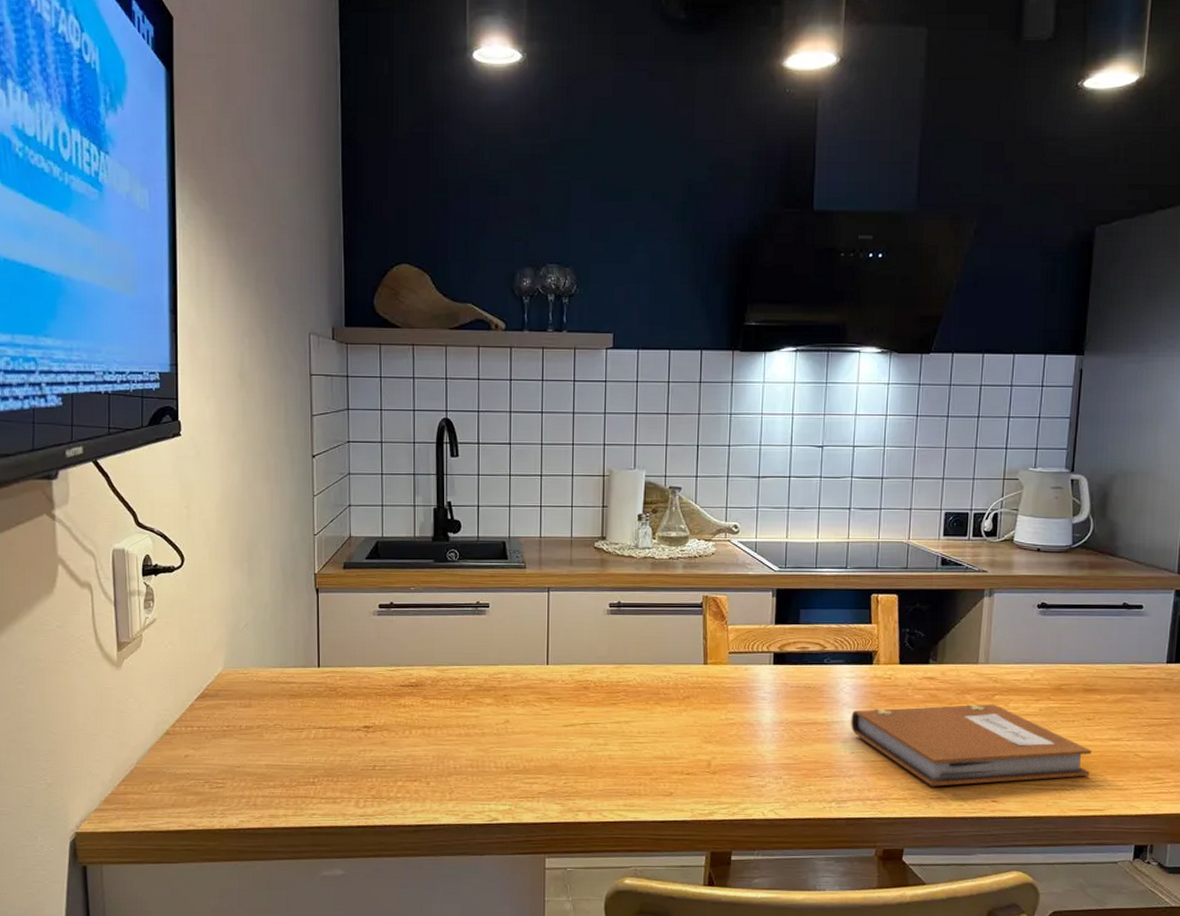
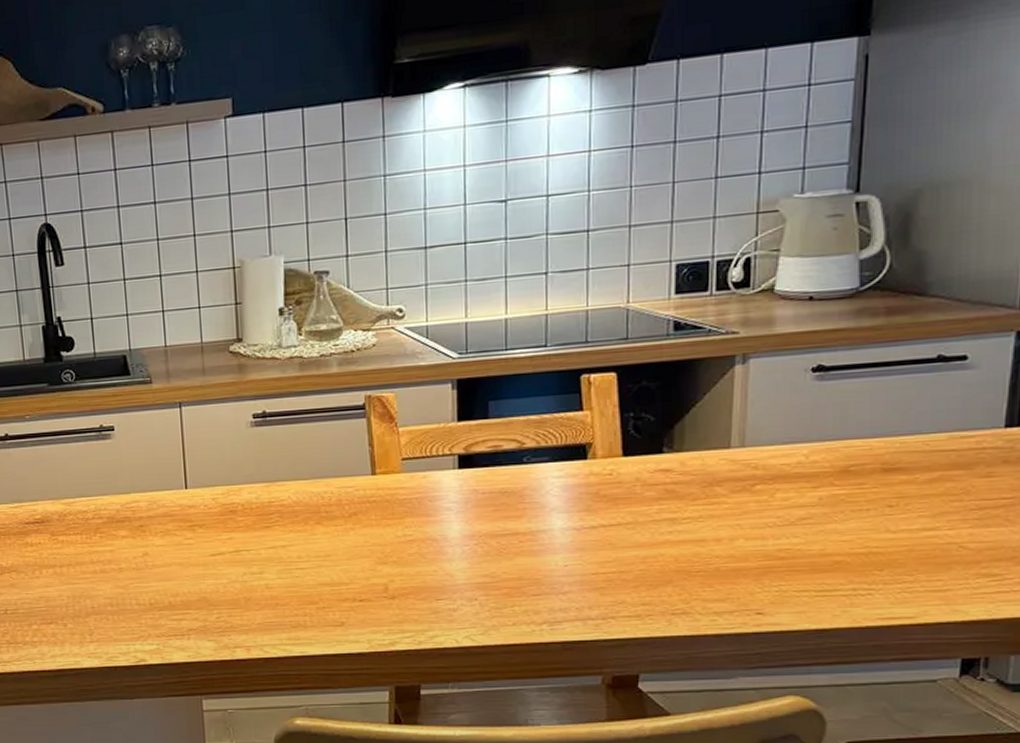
notebook: present [851,704,1092,786] -> none [562,496,897,600]

